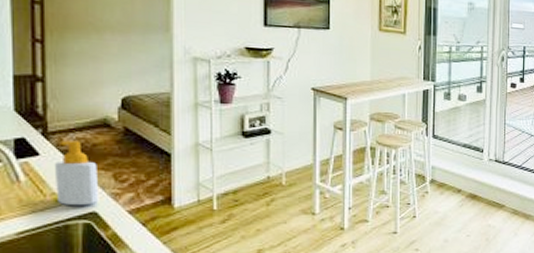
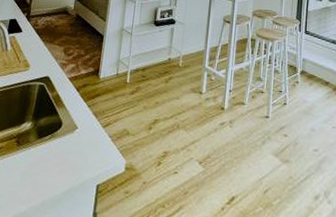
soap bottle: present [54,140,99,205] -> none [27,22,56,71]

